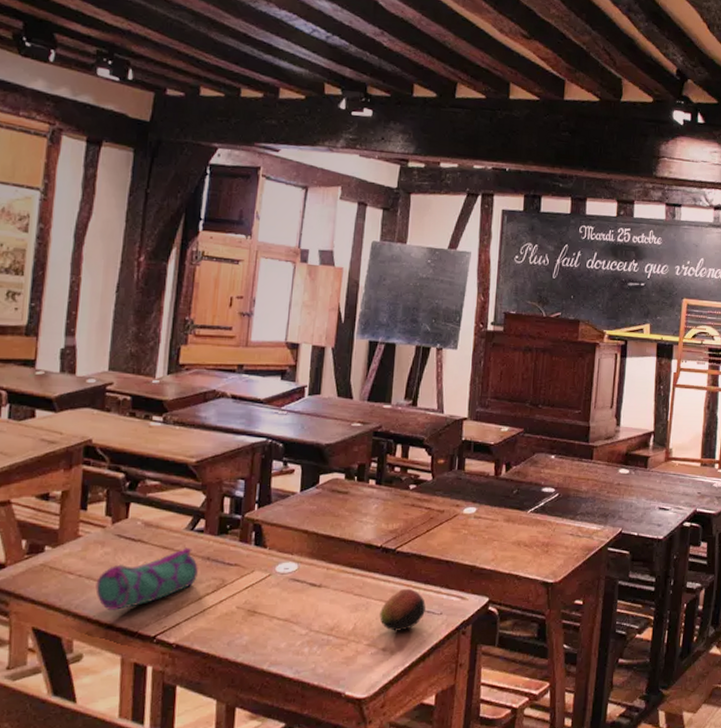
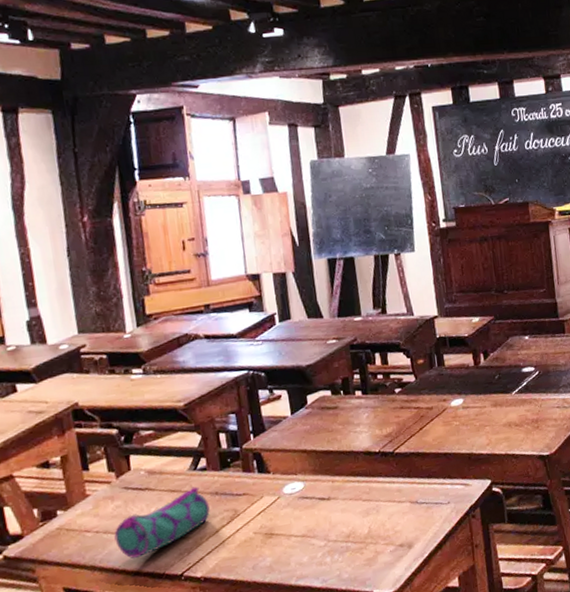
mango: present [380,588,426,631] -> none [390,485,434,527]

